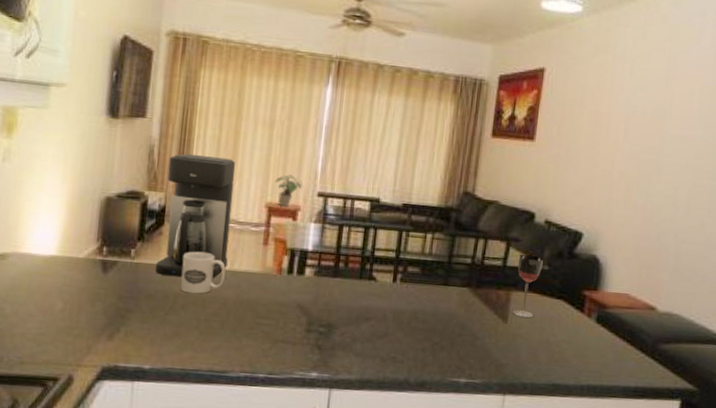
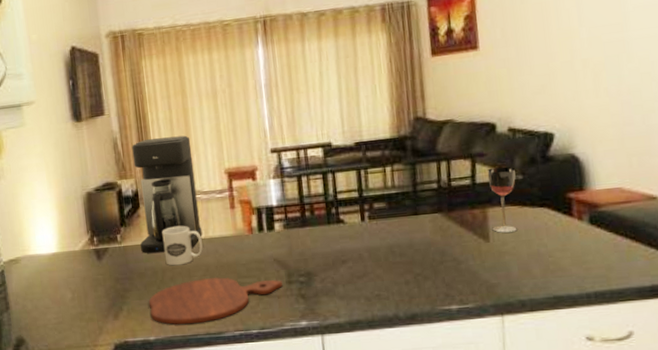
cutting board: none [151,311,301,359] -> present [148,276,283,325]
potted plant: present [275,175,304,207] -> none [229,138,256,169]

